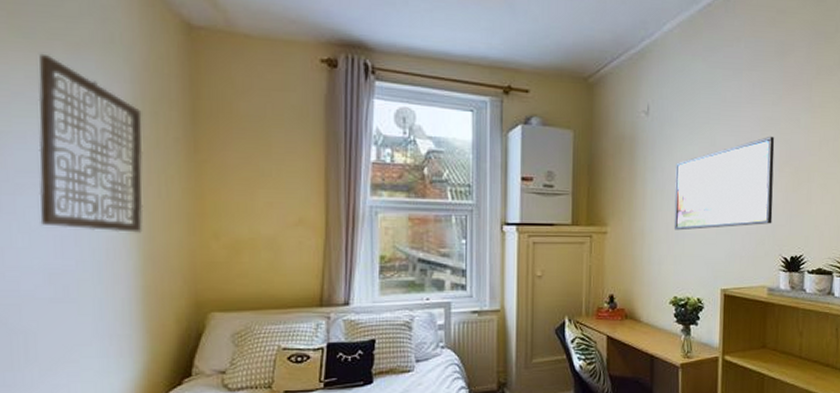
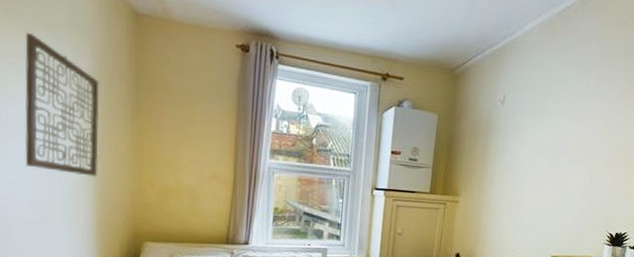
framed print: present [674,136,775,231] -> none [516,127,614,204]

